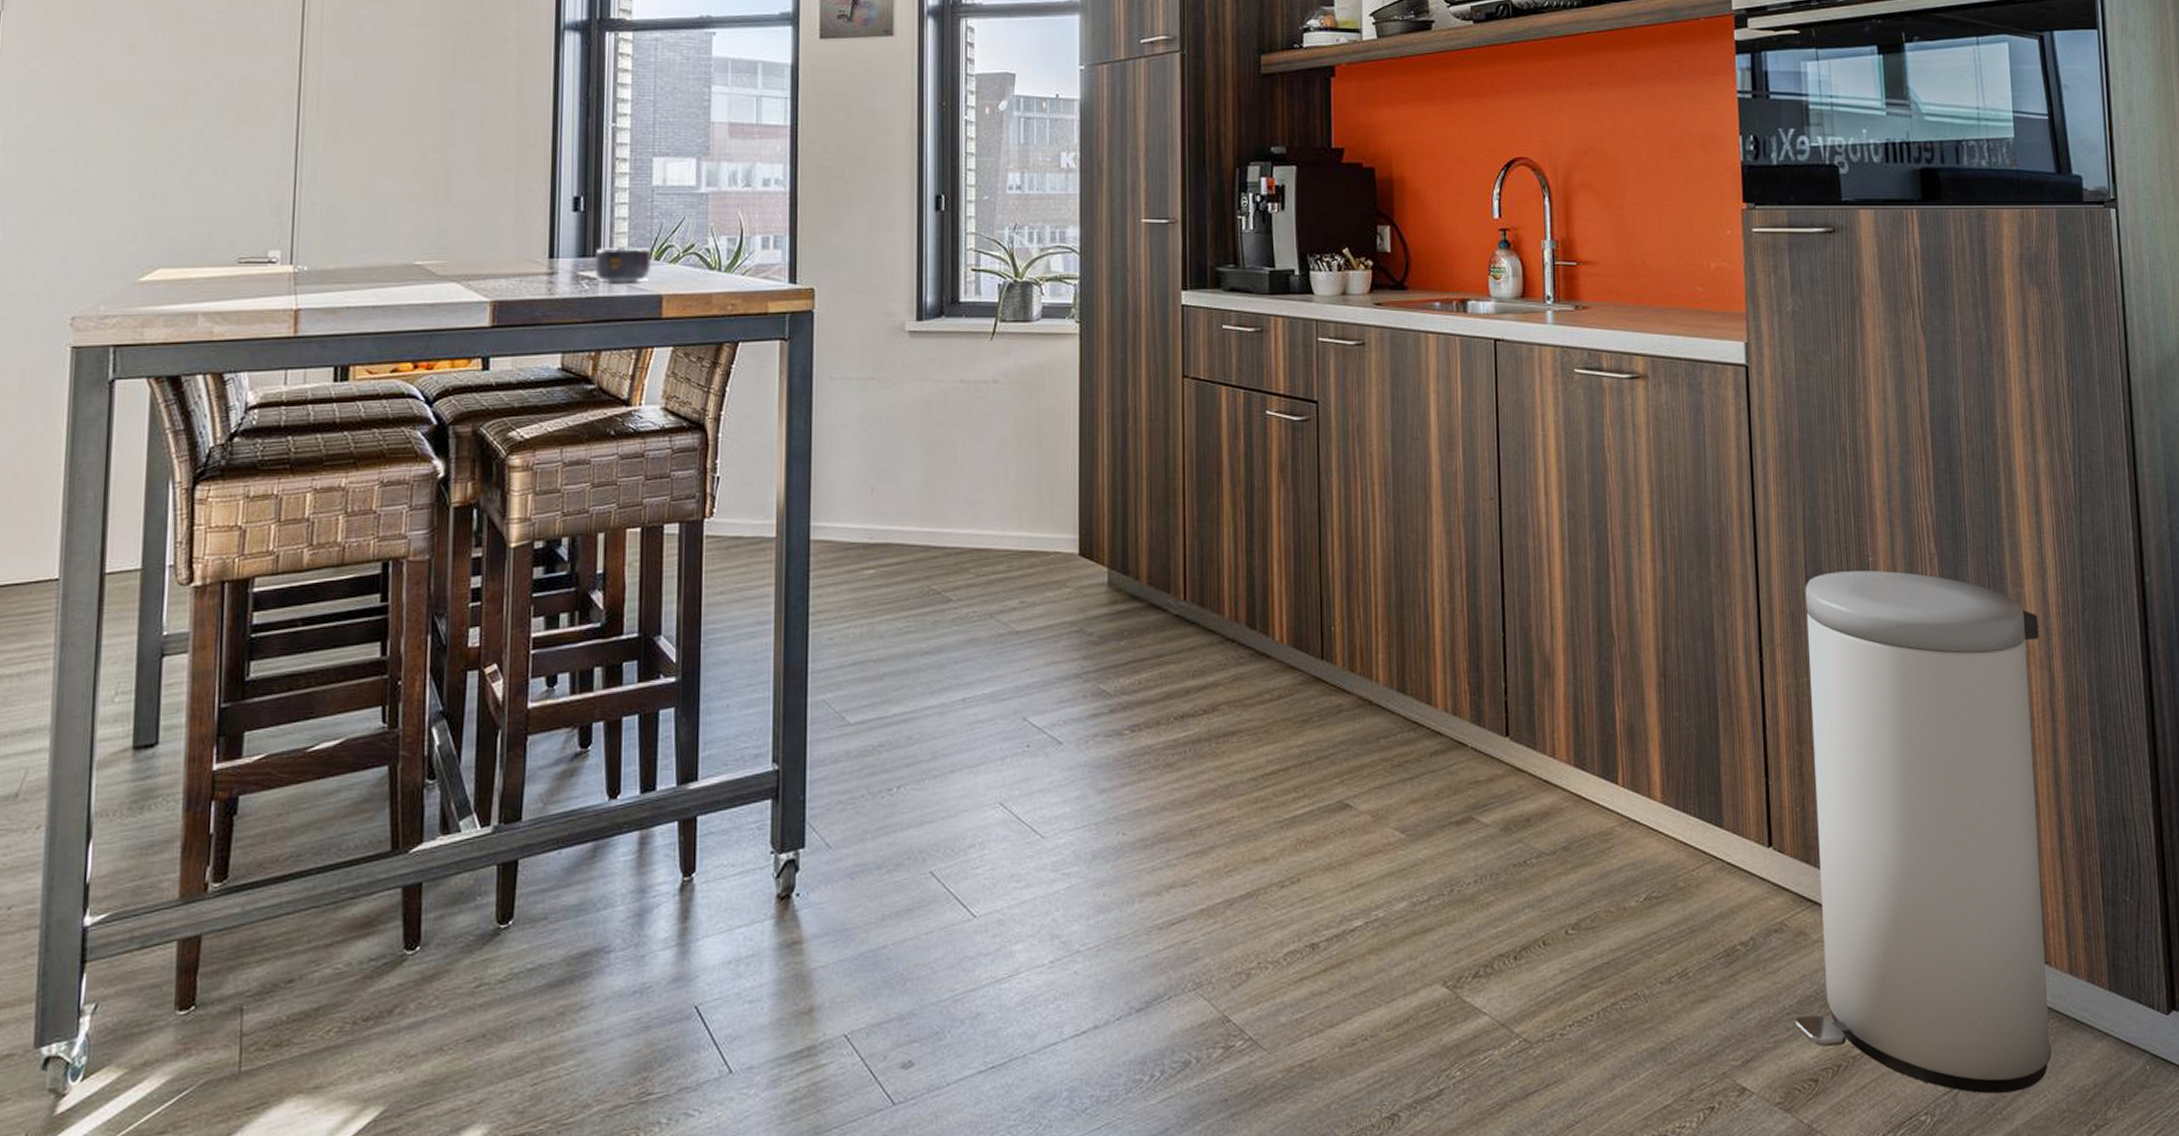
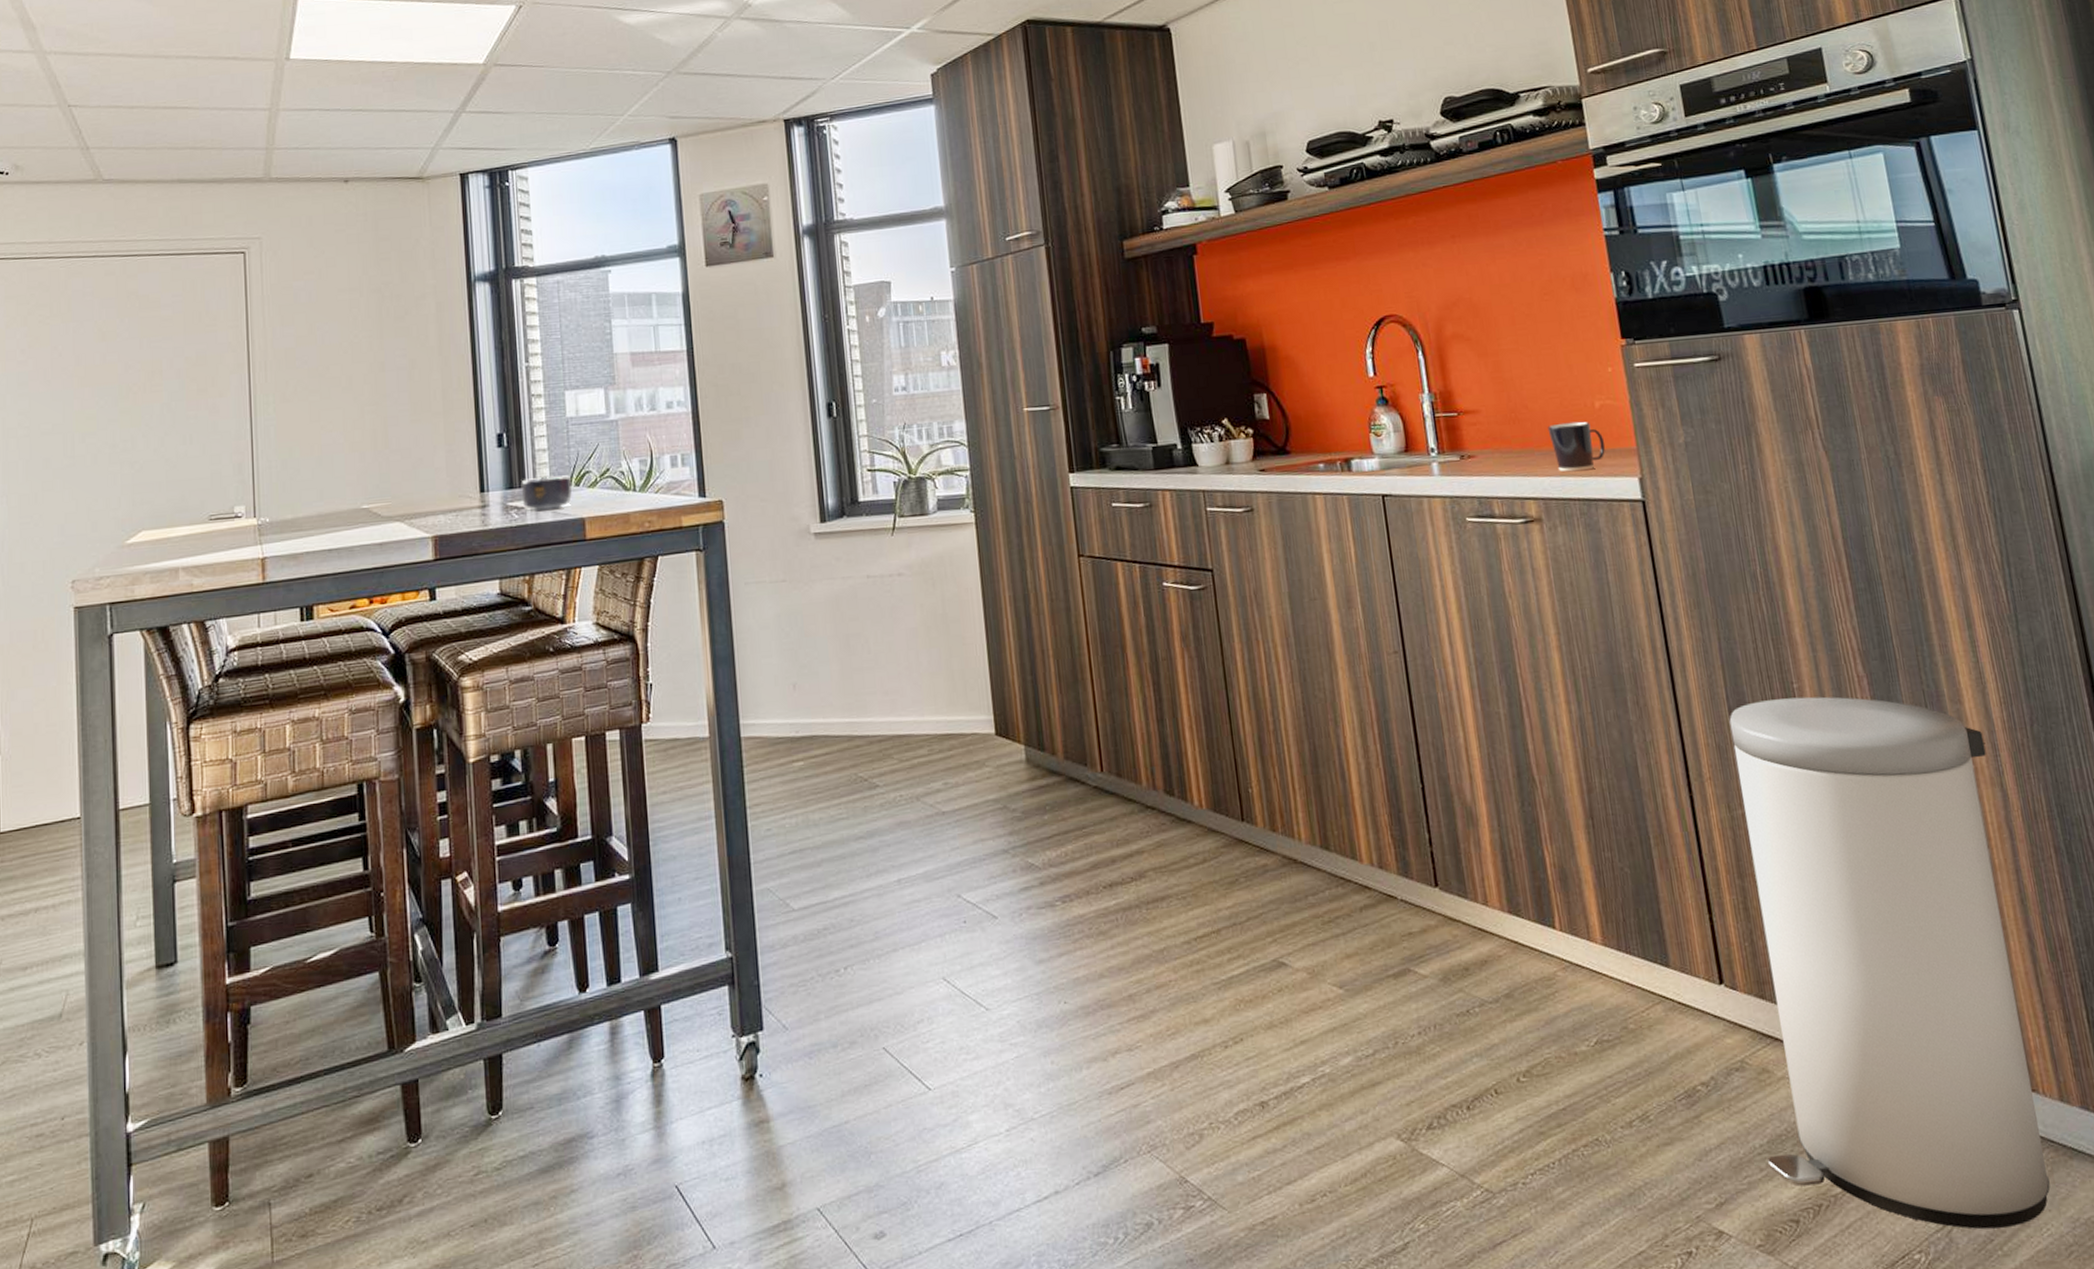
mug: none [1663,281,1717,331] -> present [1547,421,1606,473]

